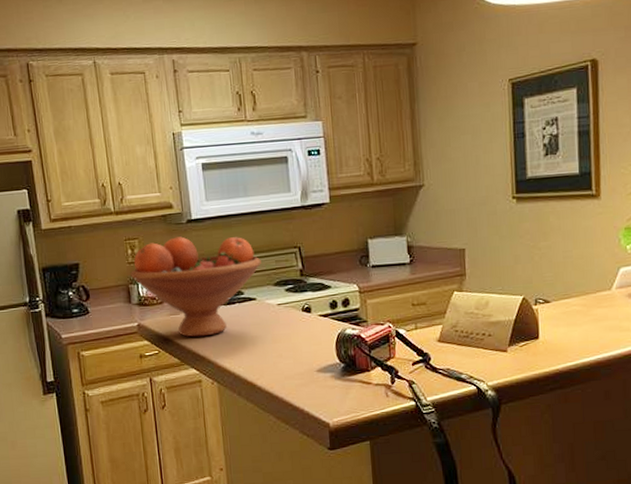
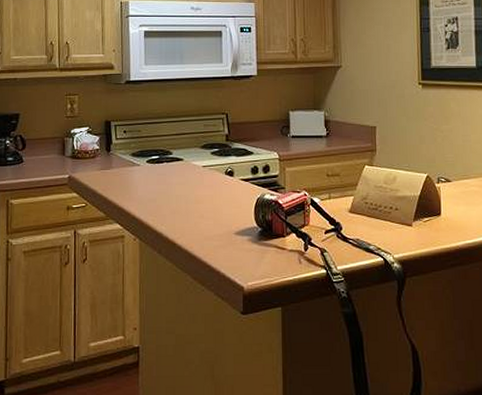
fruit bowl: present [130,236,261,338] -> none [67,96,191,193]

